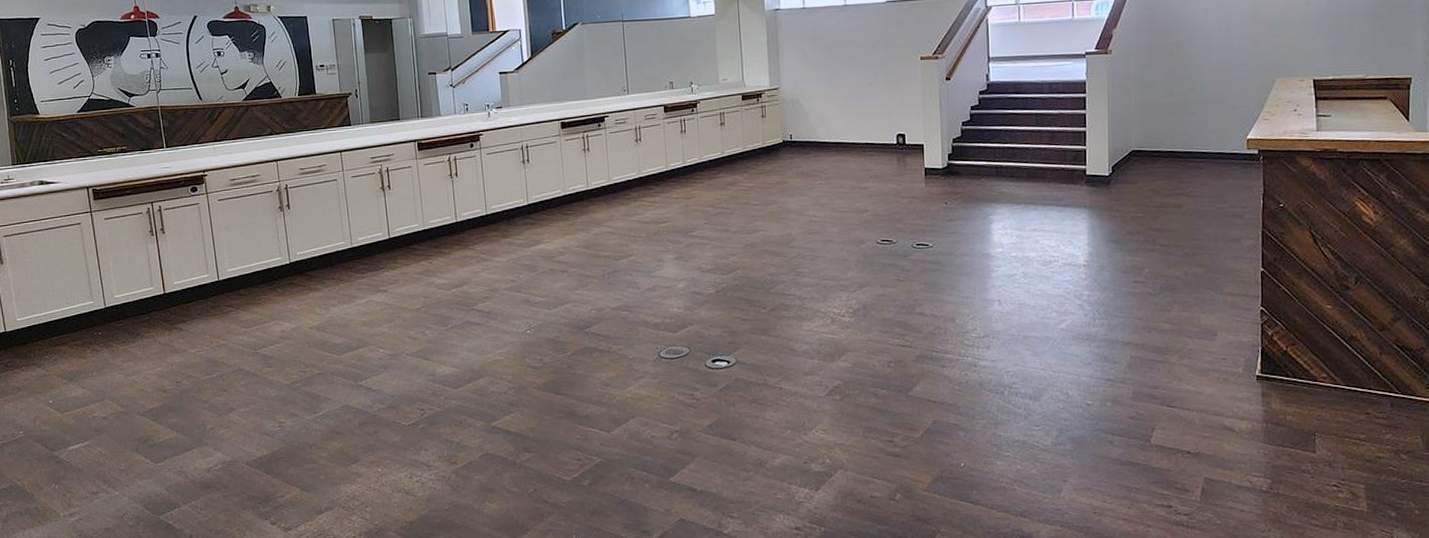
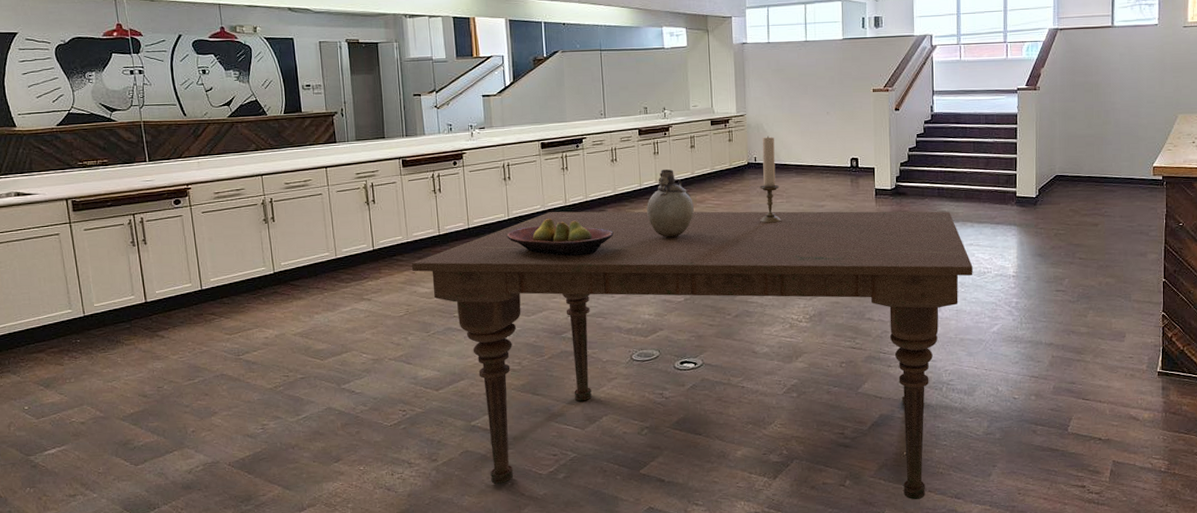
dining table: none [428,192,1037,518] -> present [411,211,973,500]
fruit bowl: none [526,203,639,244] -> present [506,218,614,256]
vase: none [674,149,725,224] -> present [647,169,694,237]
candle holder: none [796,110,820,208] -> present [759,135,781,223]

